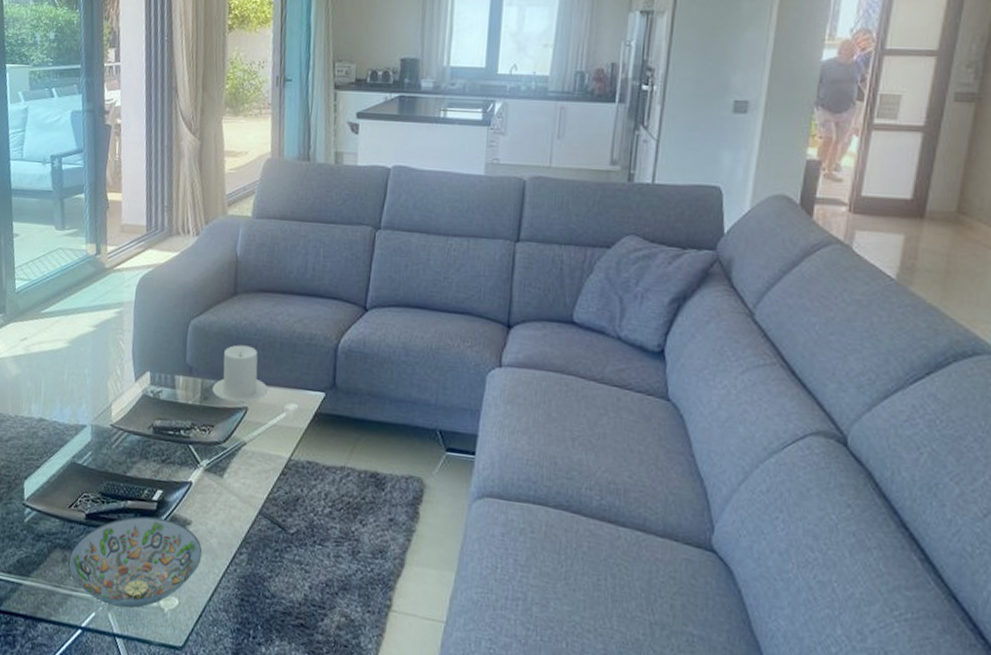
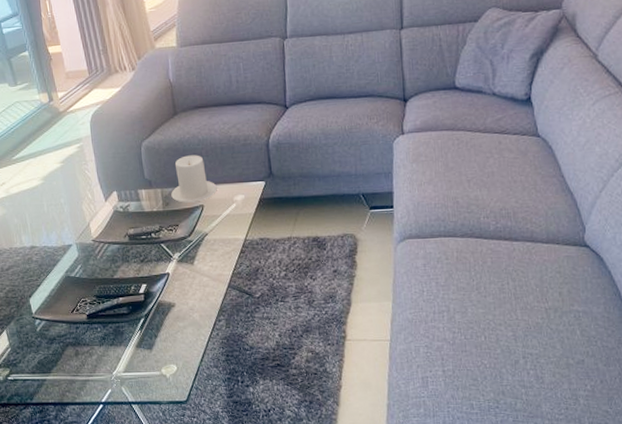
decorative bowl: present [68,516,203,609] -> none [80,306,189,381]

